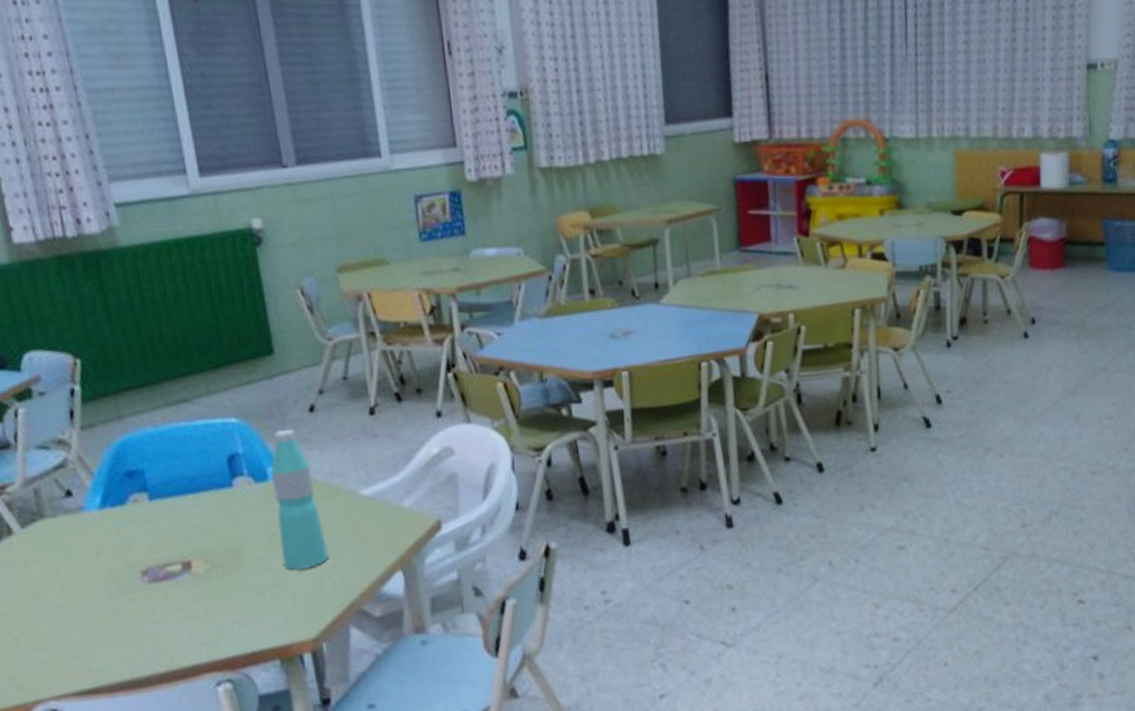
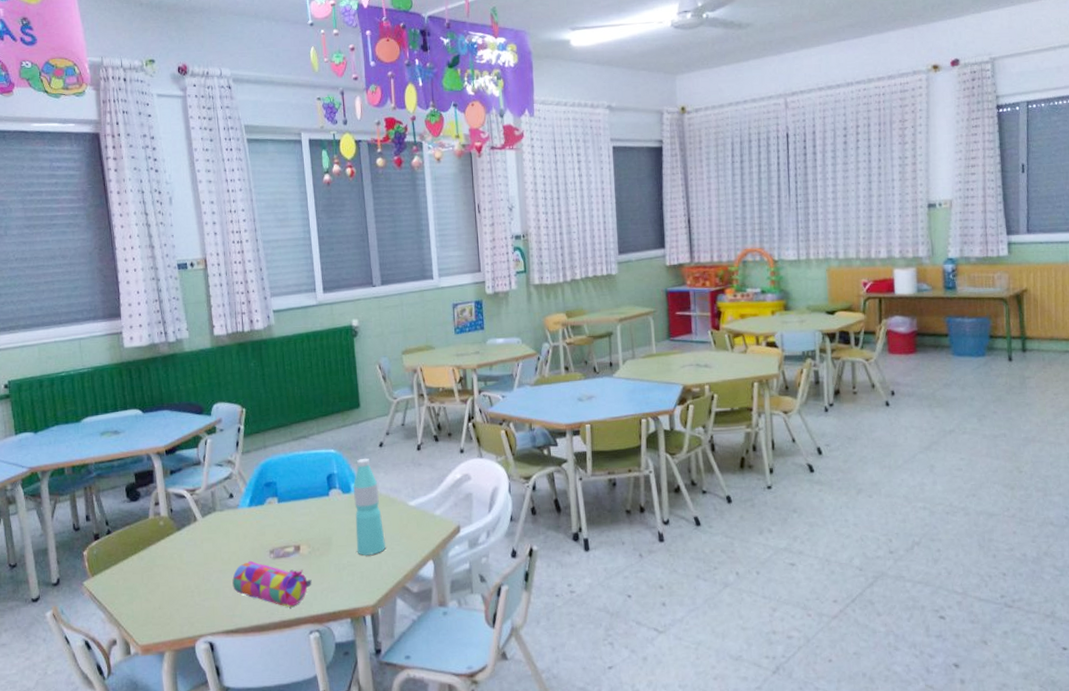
pencil case: none [82,587,215,651] -> present [232,560,312,607]

